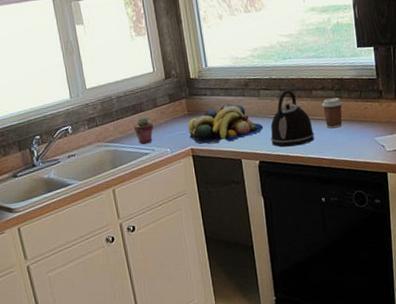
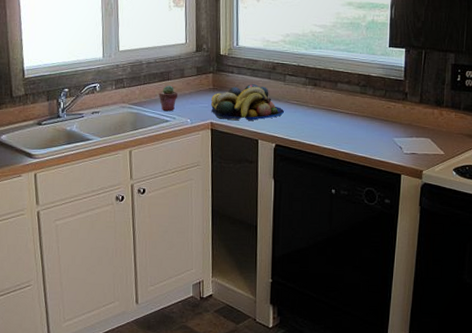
kettle: present [270,89,315,147] -> none [290,78,334,135]
coffee cup: present [321,97,343,129] -> none [345,93,367,123]

